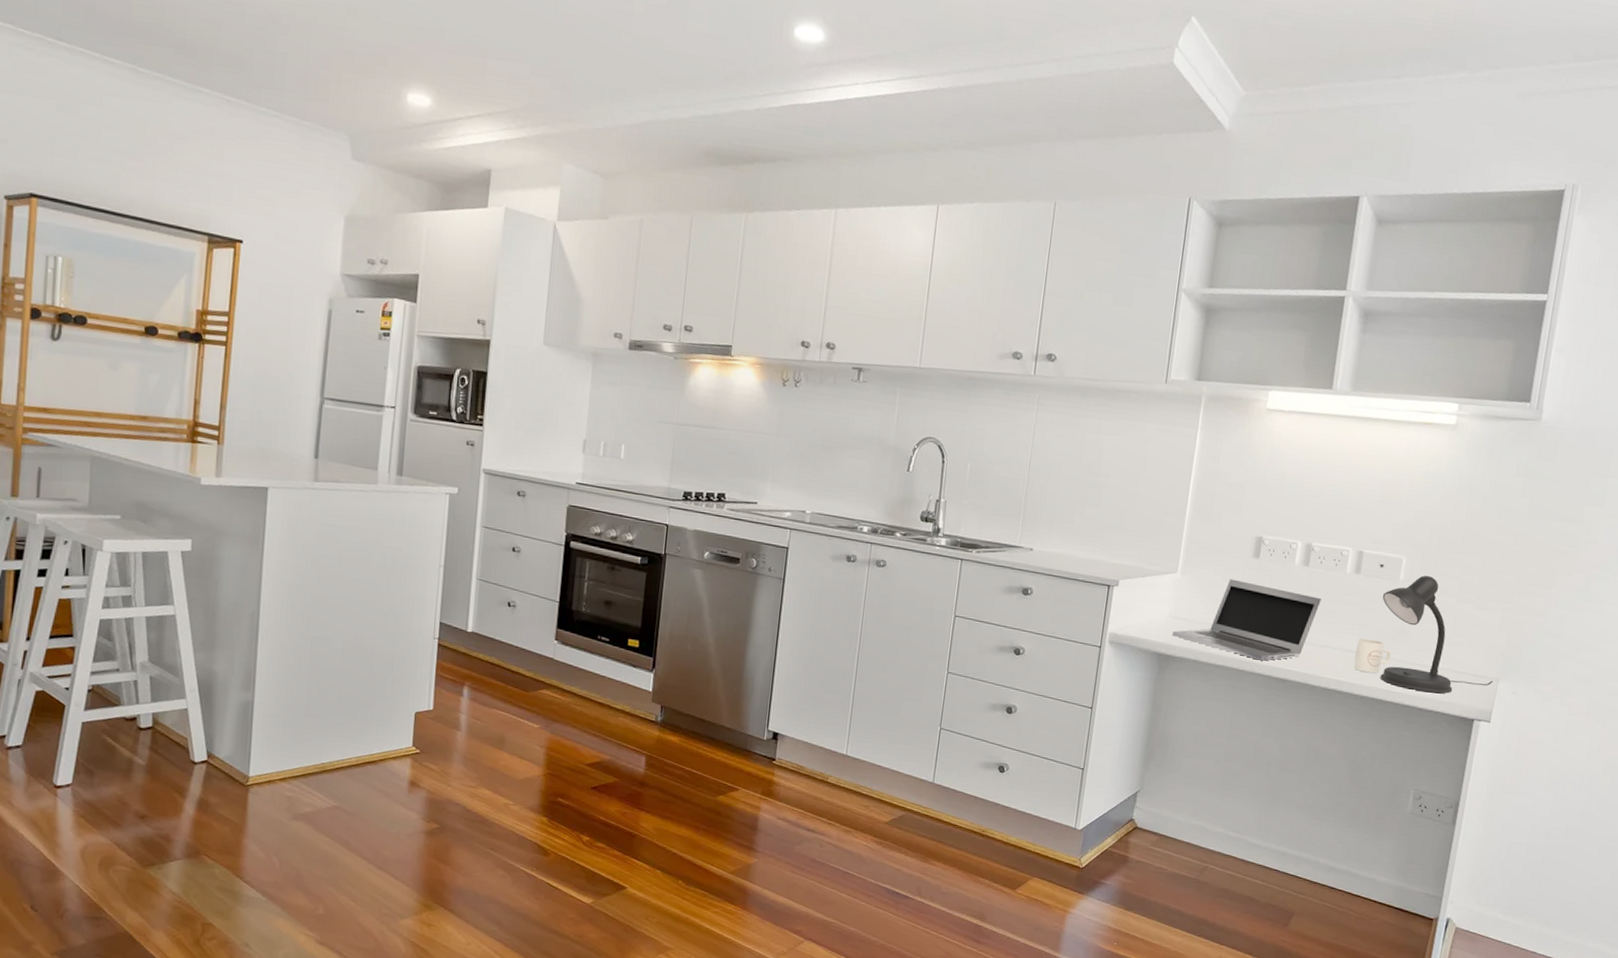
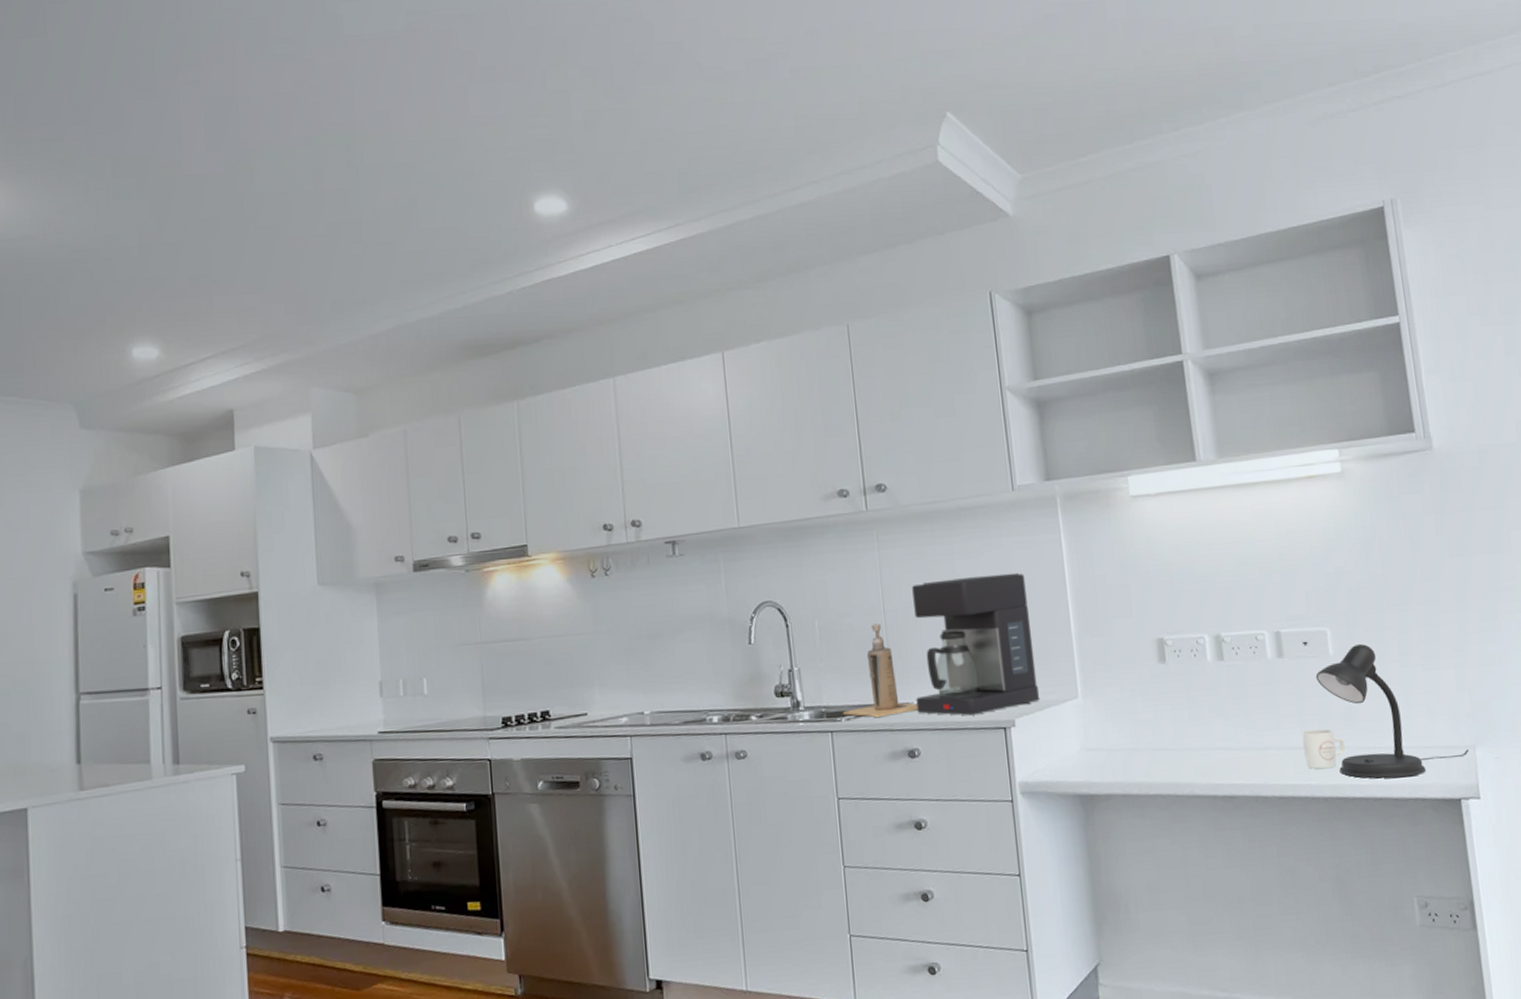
soap dispenser: none [975,475,1040,557] -> present [843,624,919,718]
coffee maker: none [1038,448,1157,570] -> present [912,572,1040,716]
laptop: present [1172,579,1321,661] -> none [1090,692,1249,780]

